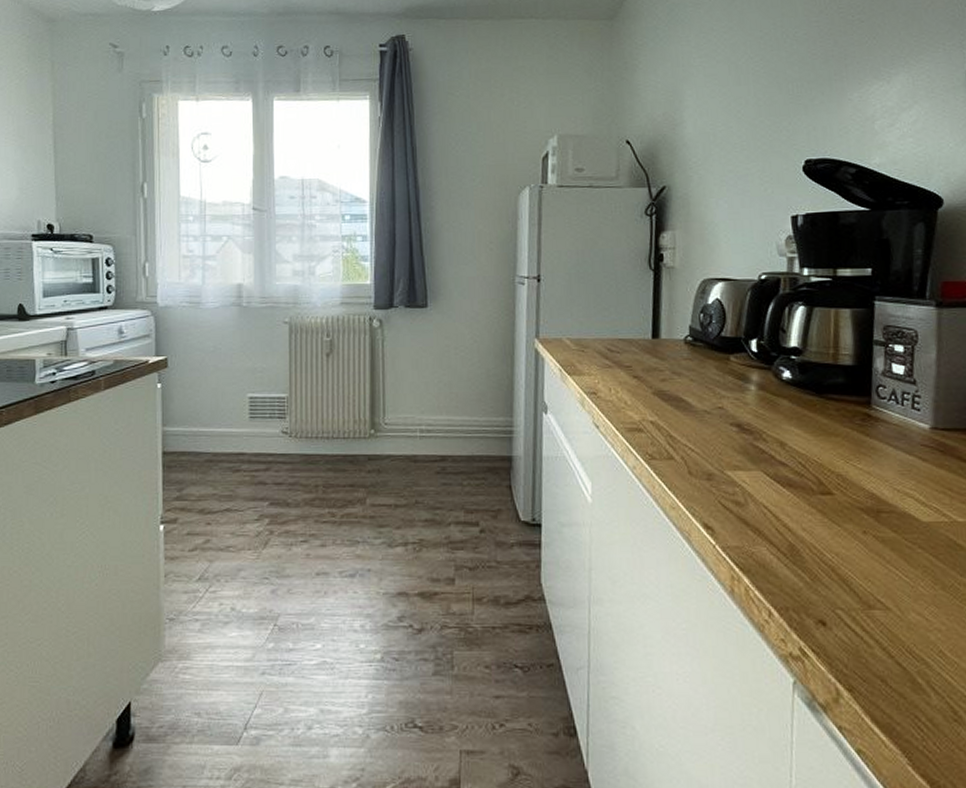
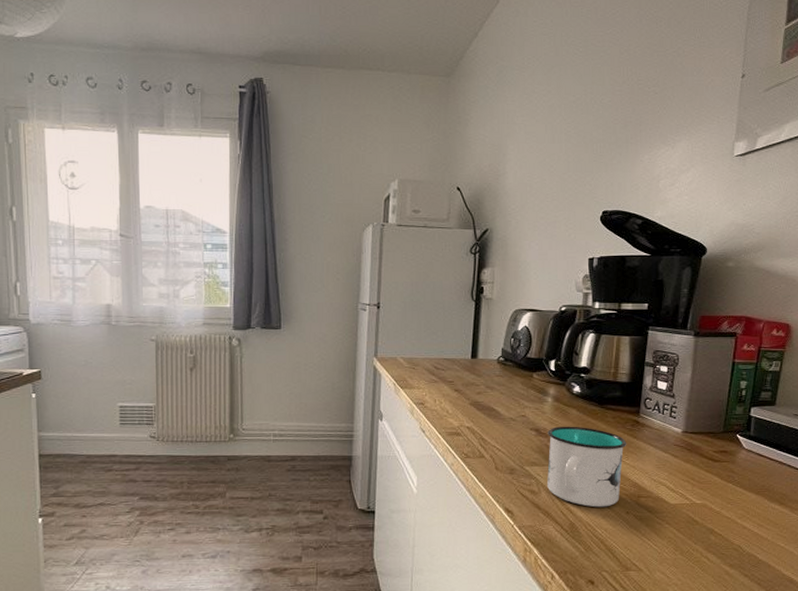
mug: none [752,420,857,525] -> present [547,426,627,508]

